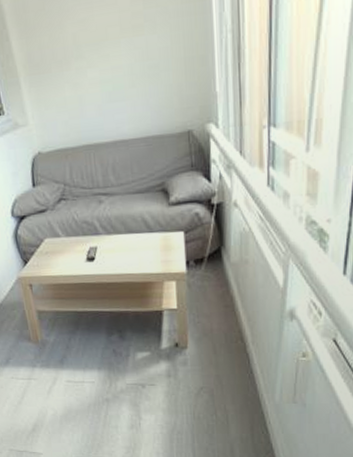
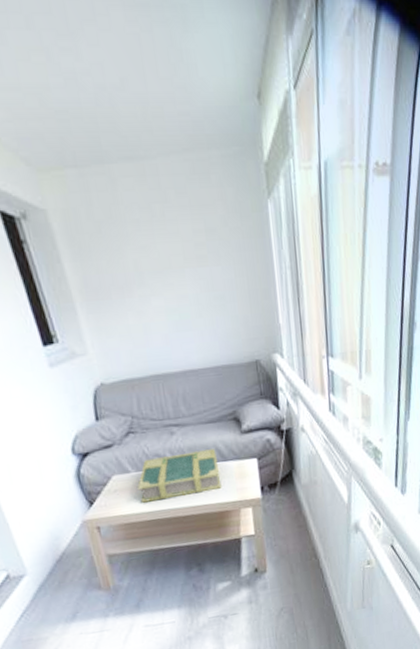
book: none [66,219,146,266] -> present [138,449,222,503]

